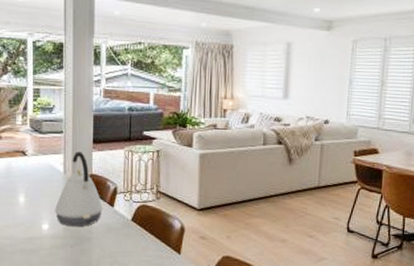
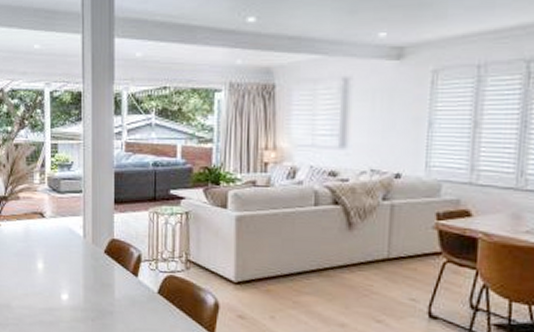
kettle: present [55,151,103,227] -> none [75,213,125,298]

